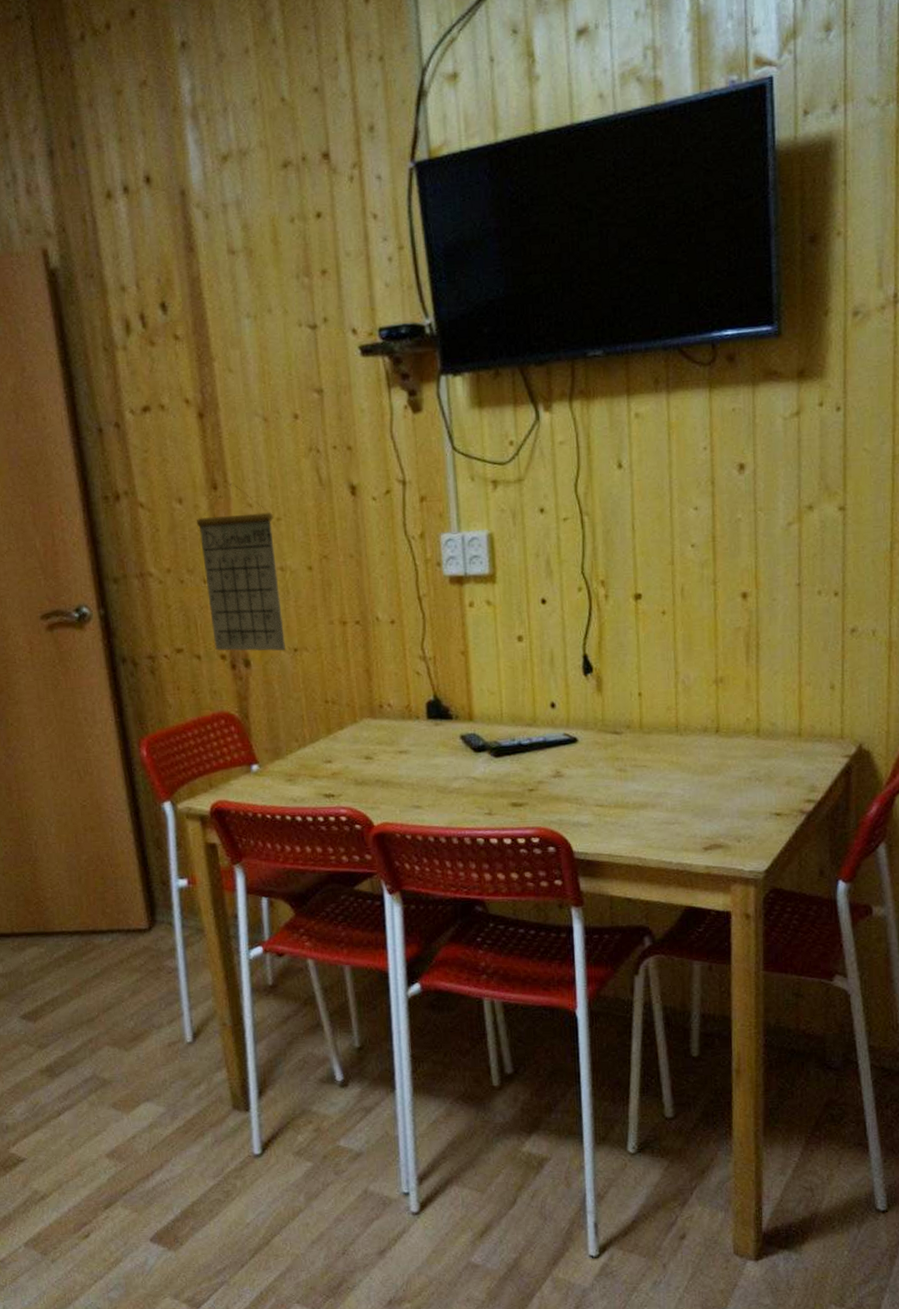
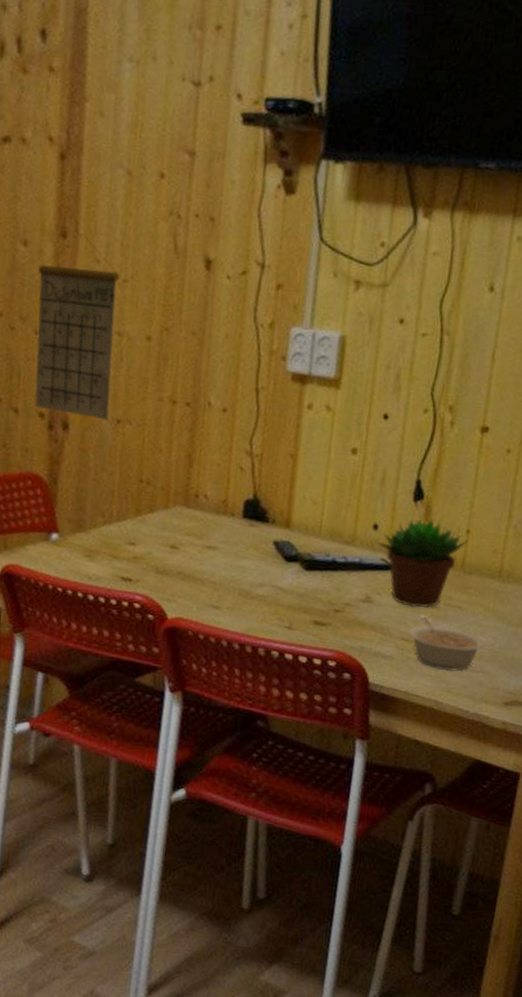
succulent plant: none [557,688,641,774] -> present [377,518,468,609]
legume: none [602,779,675,828] -> present [408,614,485,672]

